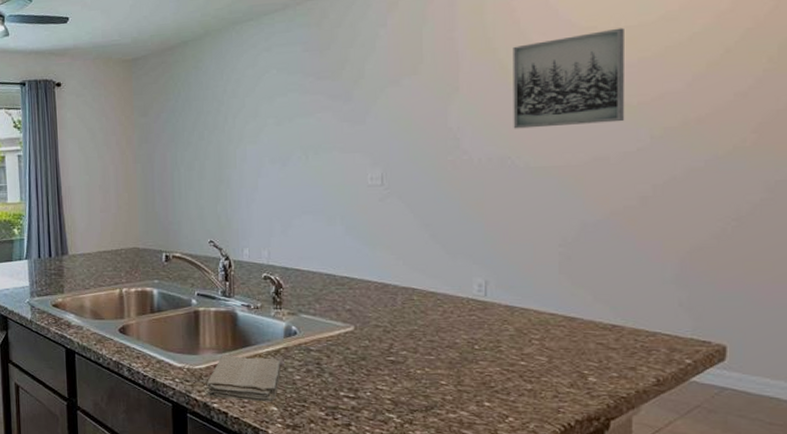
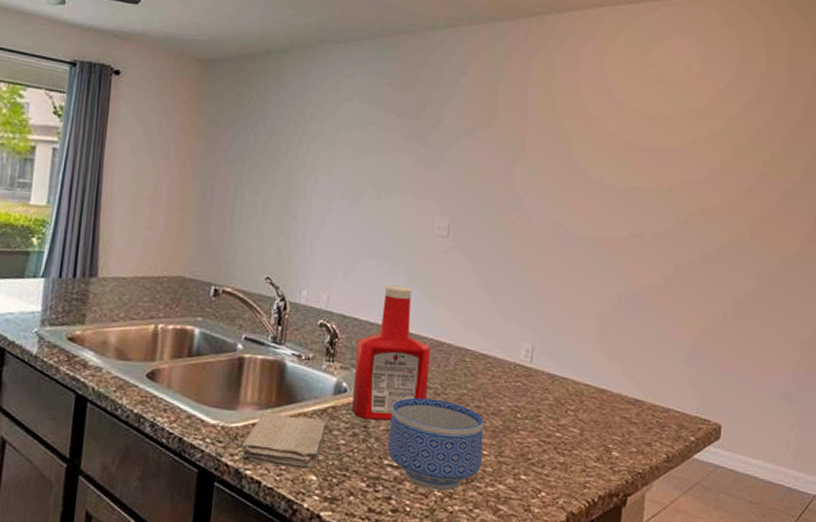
ketchup bottle: none [302,236,377,358] -> present [352,285,431,421]
bowl: none [341,336,440,418] -> present [387,397,484,491]
wall art: present [513,27,625,129] -> none [568,115,662,203]

